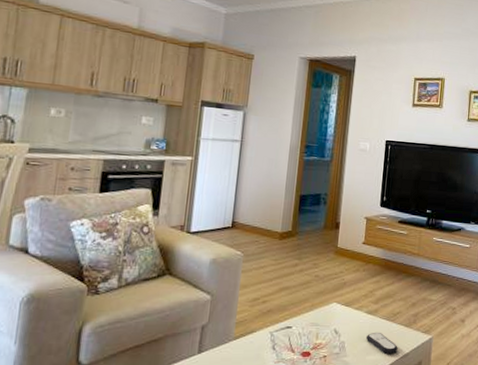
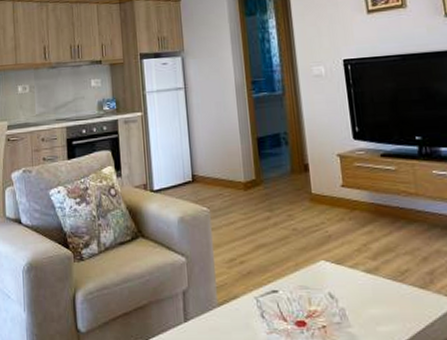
remote control: present [365,332,398,355] -> none [370,295,417,325]

